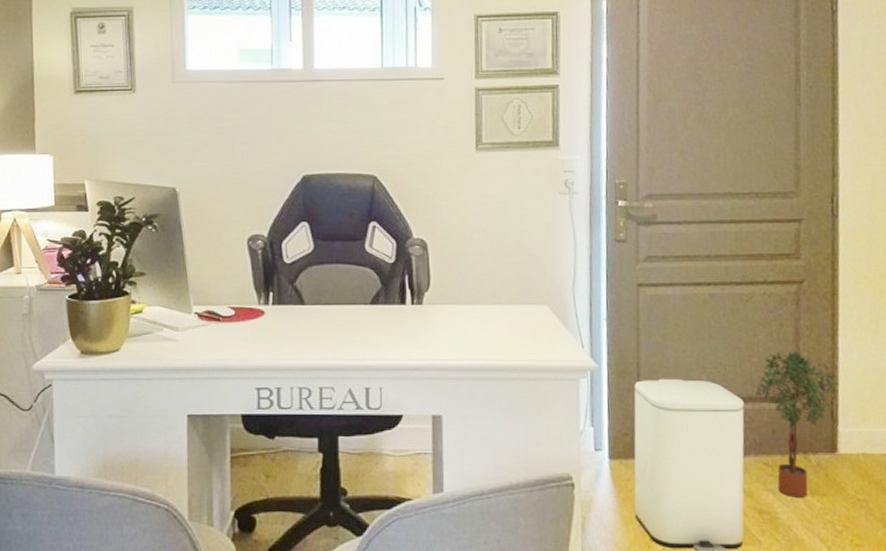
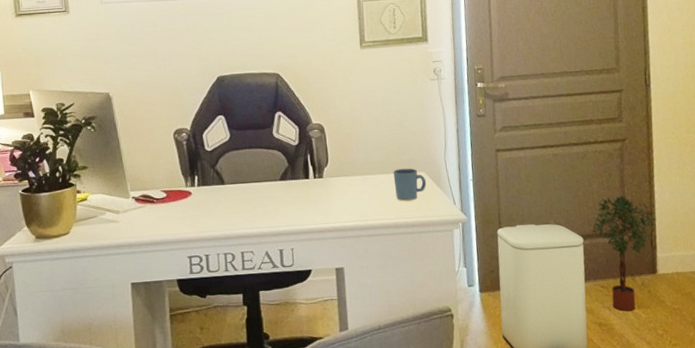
mug: none [508,299,549,340] -> present [393,168,427,202]

